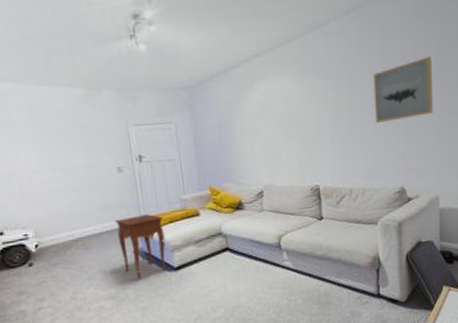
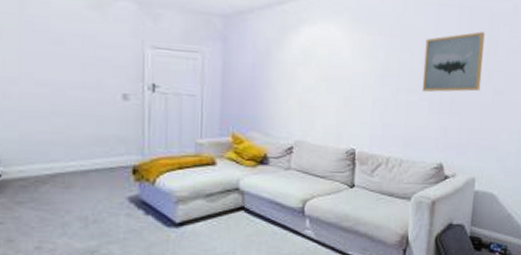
side table: present [114,214,166,280] -> none [108,155,172,233]

